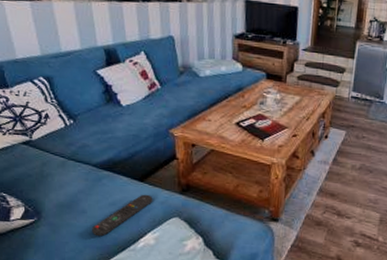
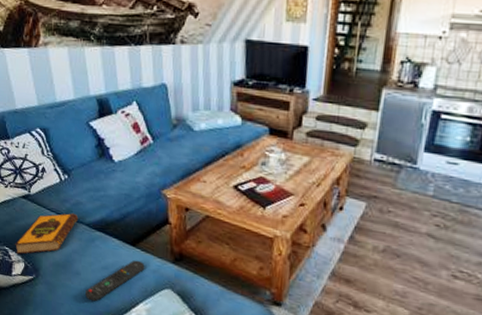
hardback book: none [13,155,85,200] -> present [14,212,79,255]

